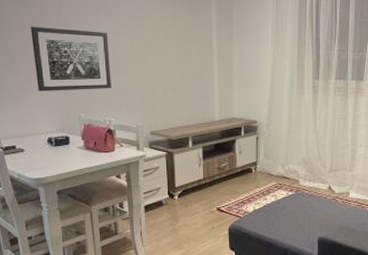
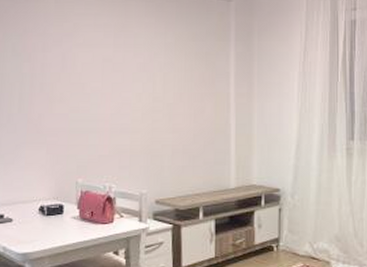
wall art: present [31,26,111,91] -> none [30,81,115,153]

